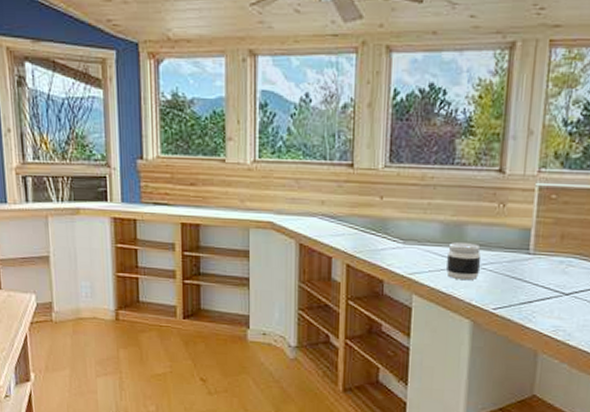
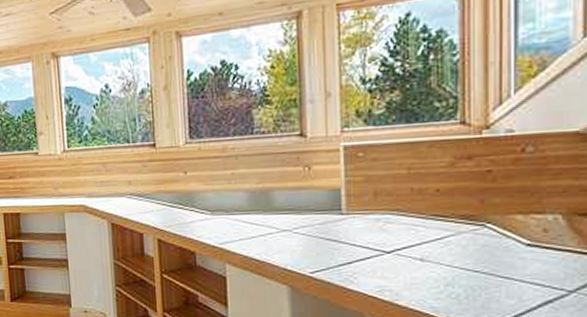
jar: present [446,242,481,281] -> none [257,208,293,246]

